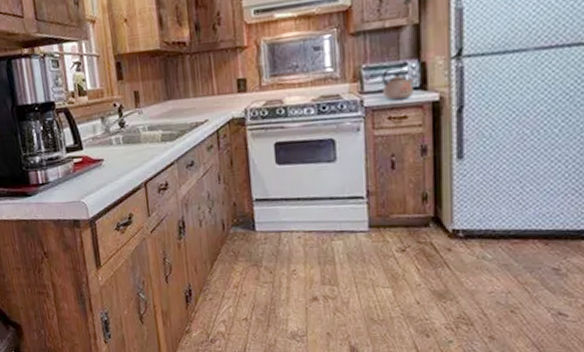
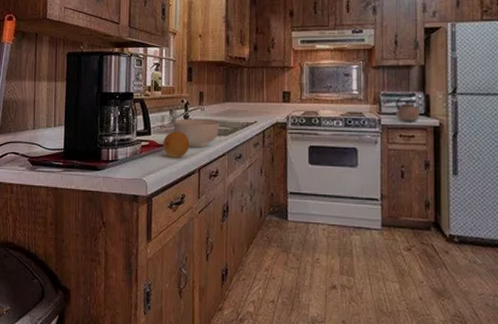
fruit: none [98,141,131,174] -> present [163,131,190,158]
bowl: none [106,123,164,159] -> present [173,118,220,148]

